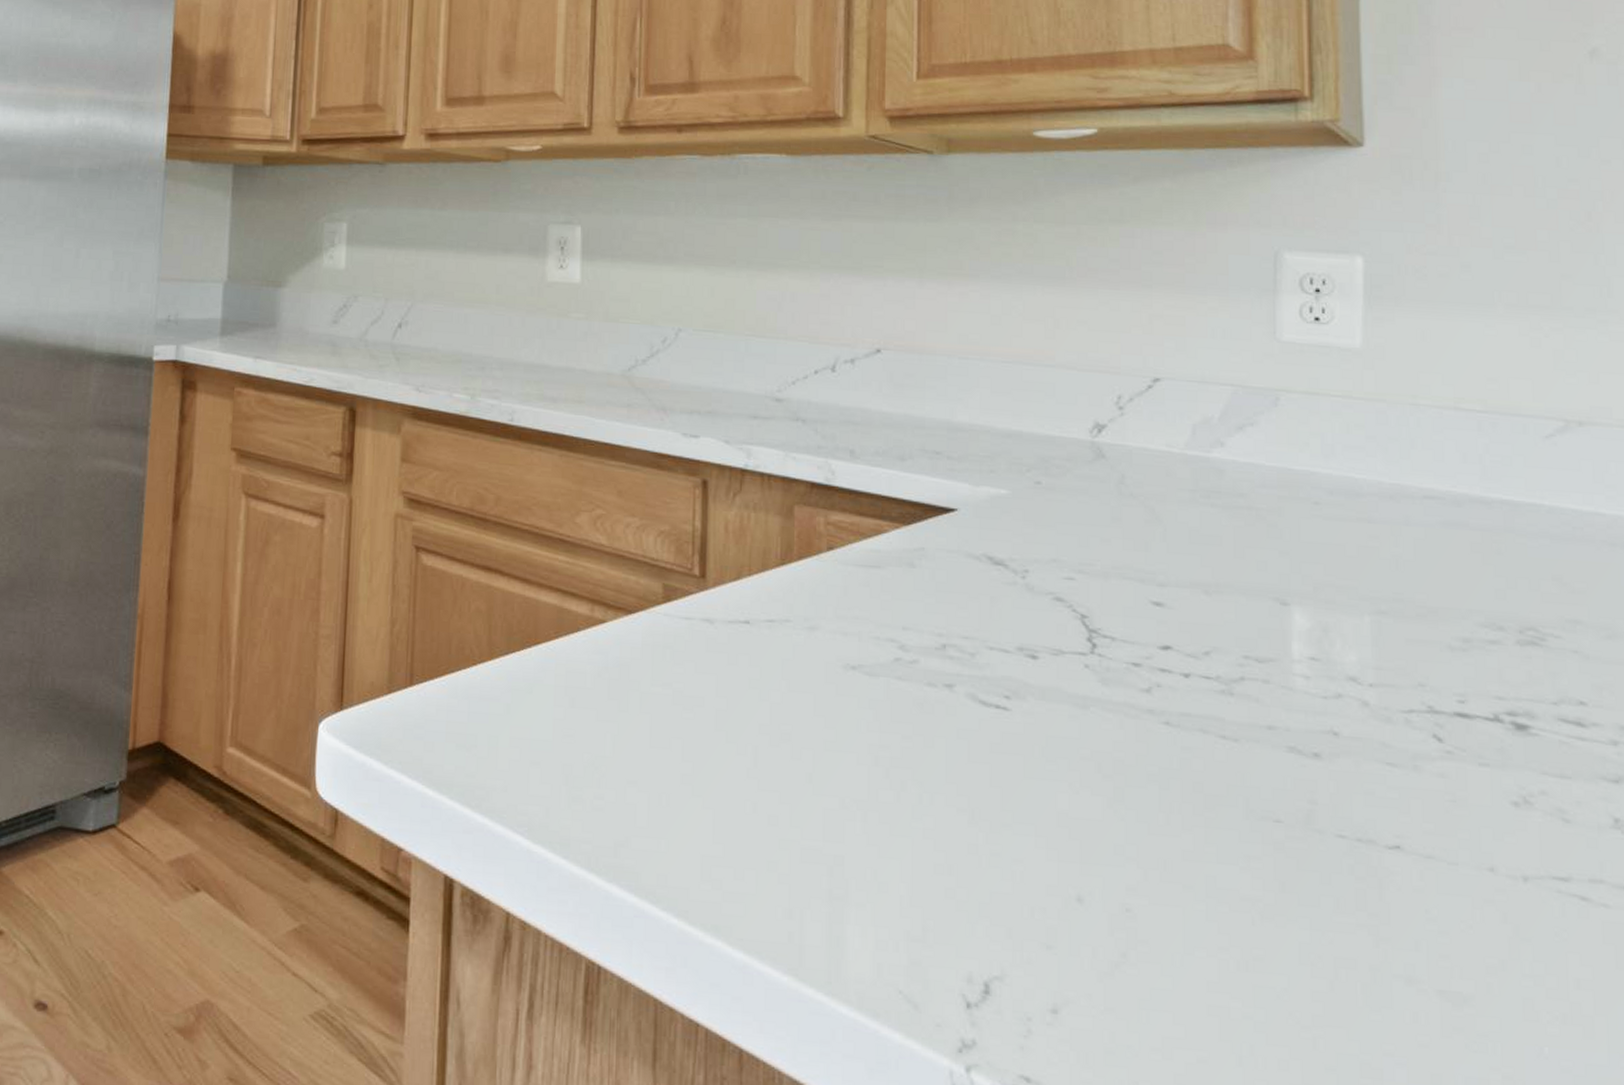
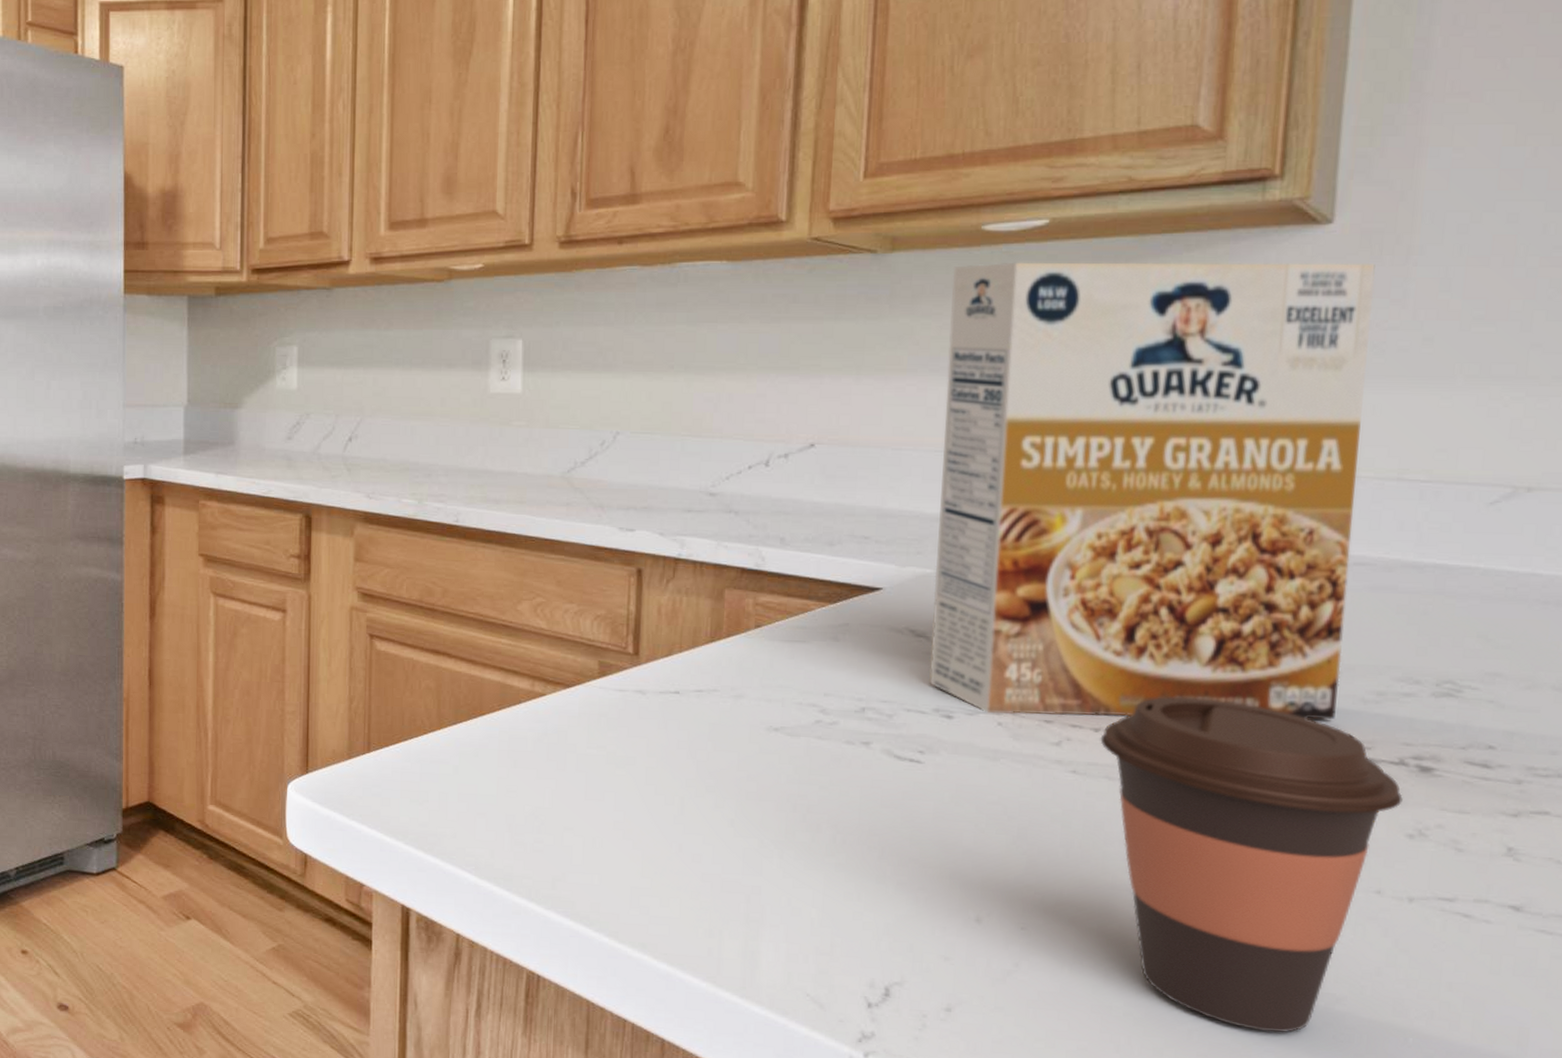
cereal box: none [1008,170,1425,669] -> present [929,262,1375,720]
coffee cup: none [1191,638,1503,1041] -> present [1100,696,1403,1033]

